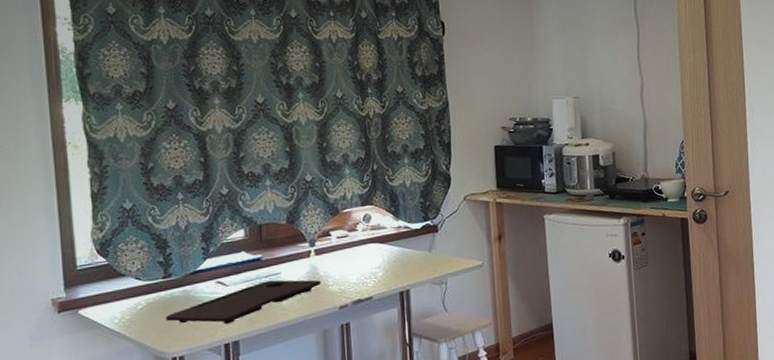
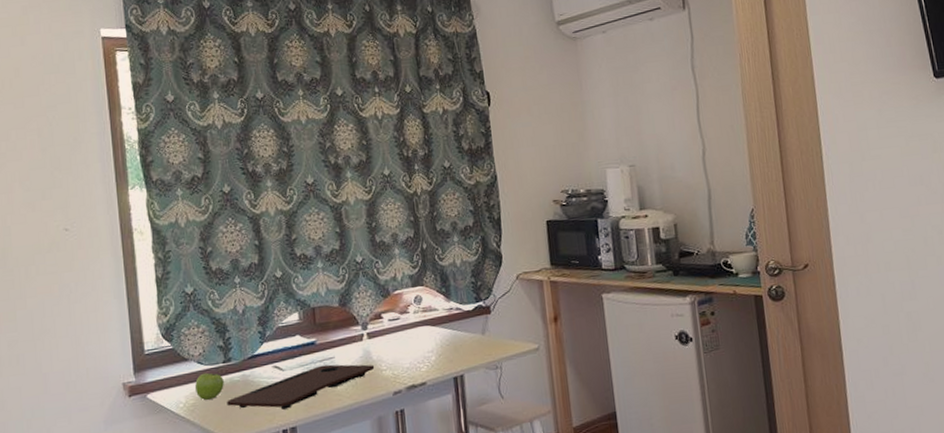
fruit: none [132,288,164,316] -> present [195,372,224,400]

